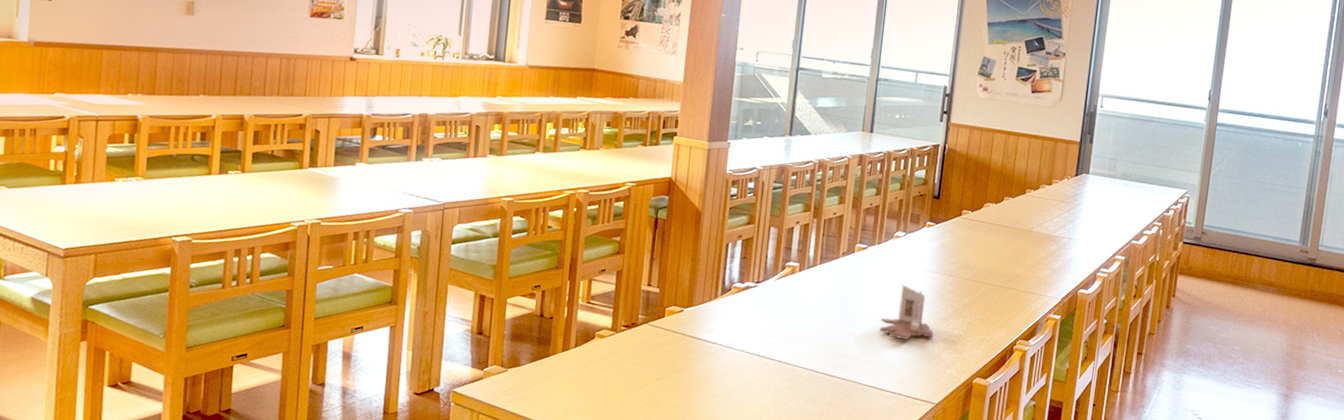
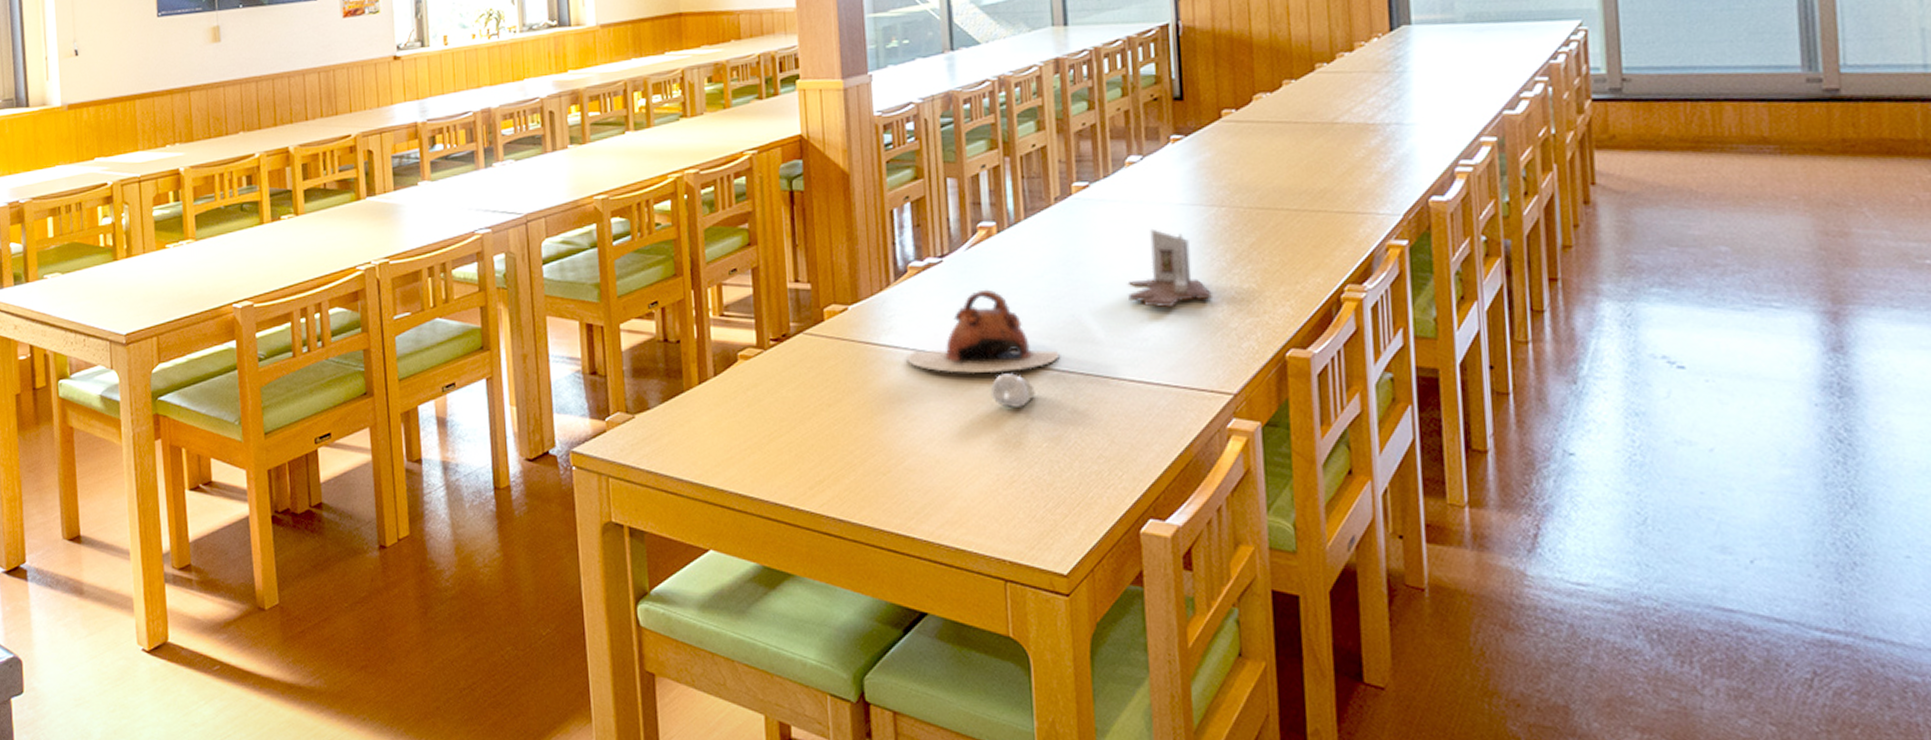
teapot: none [720,310,827,371] -> present [906,289,1060,373]
tooth: none [774,371,806,397] -> present [990,373,1037,409]

